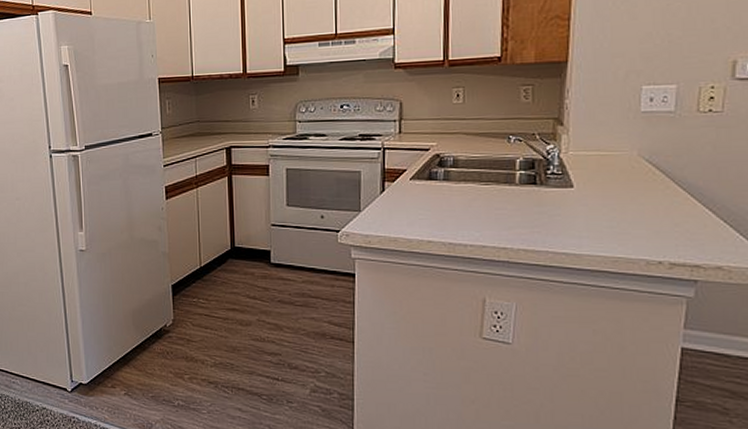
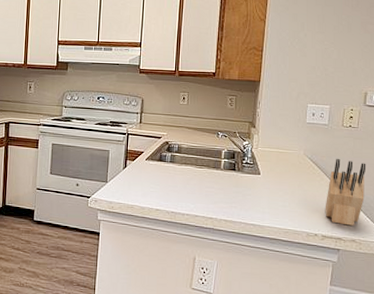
knife block: none [673,156,738,248] -> present [325,158,366,226]

